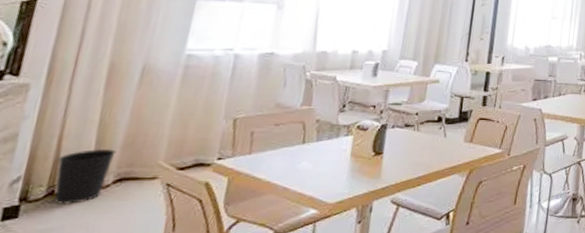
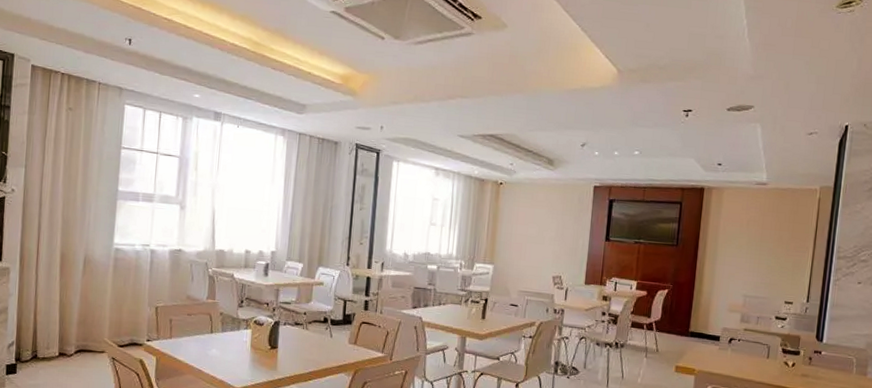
wastebasket: present [53,149,117,206] -> none [36,324,74,367]

